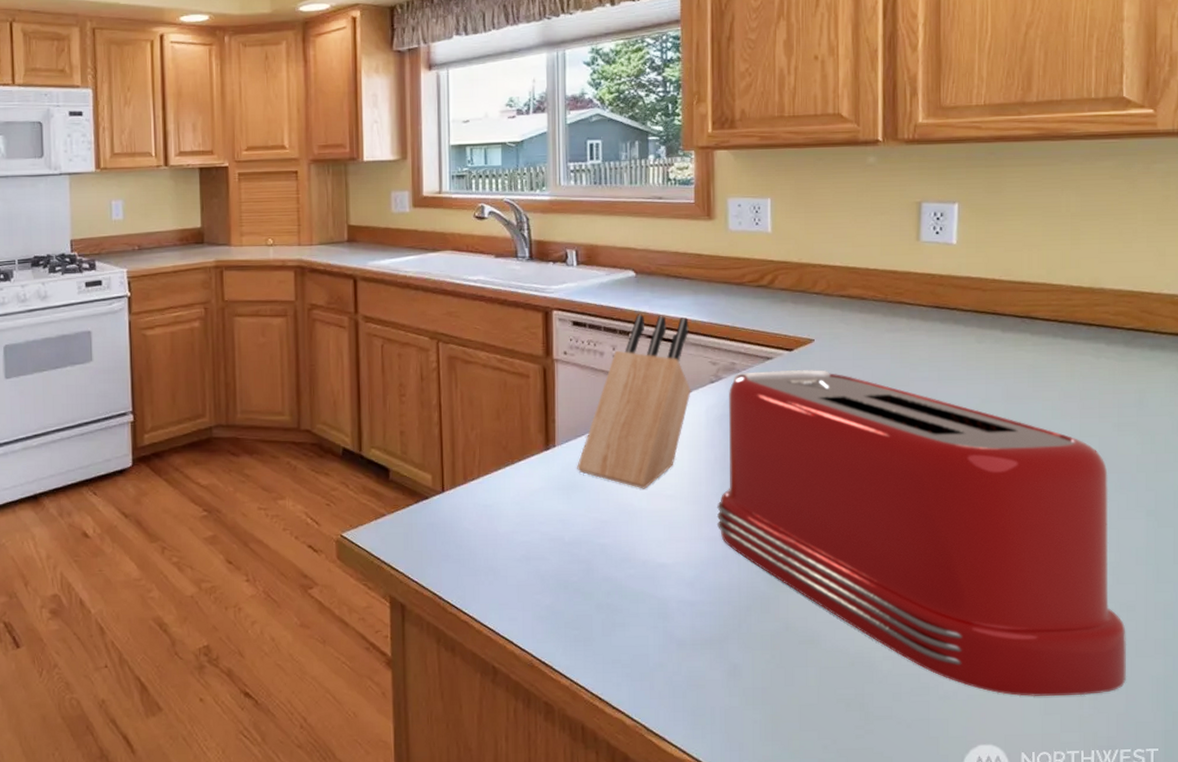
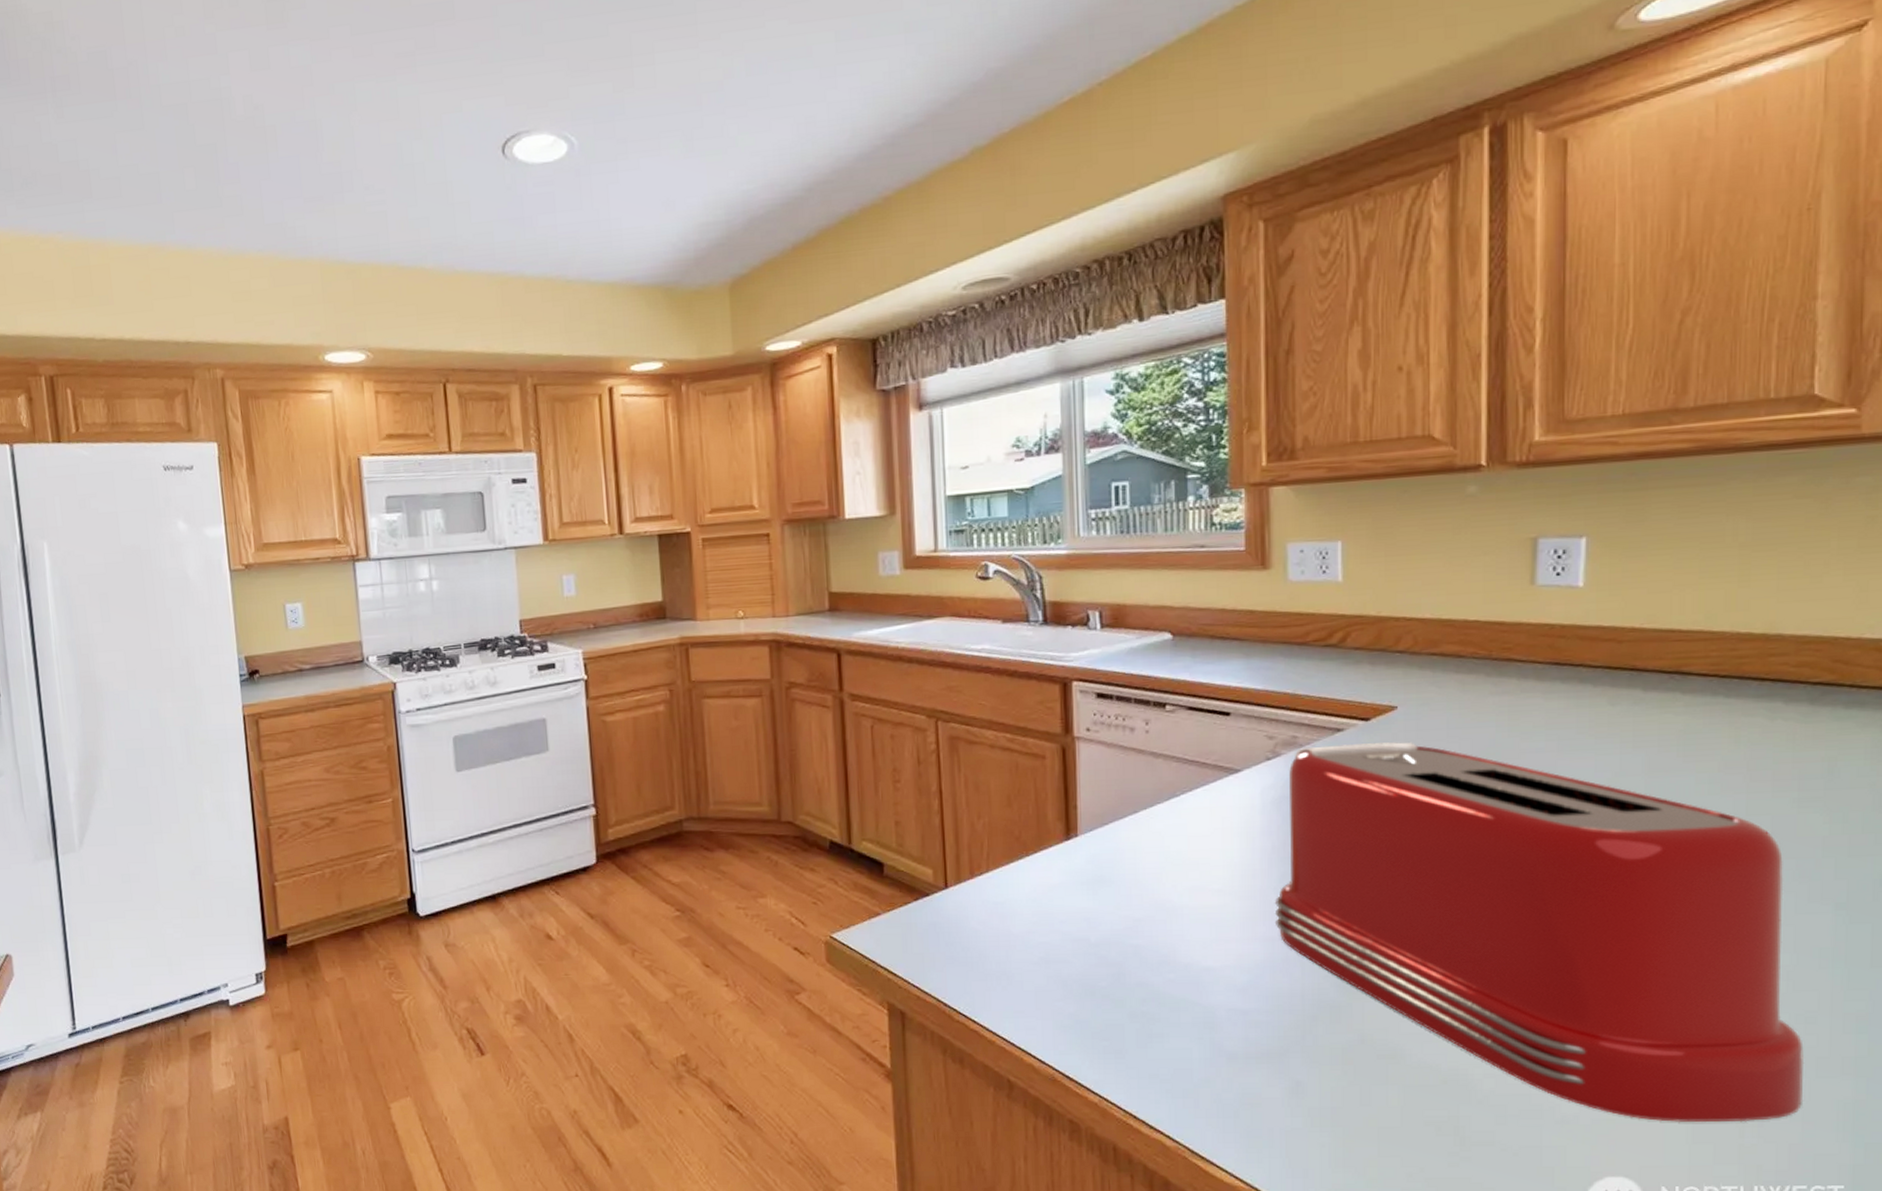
knife block: present [577,314,691,489] -> none [1104,683,1242,883]

